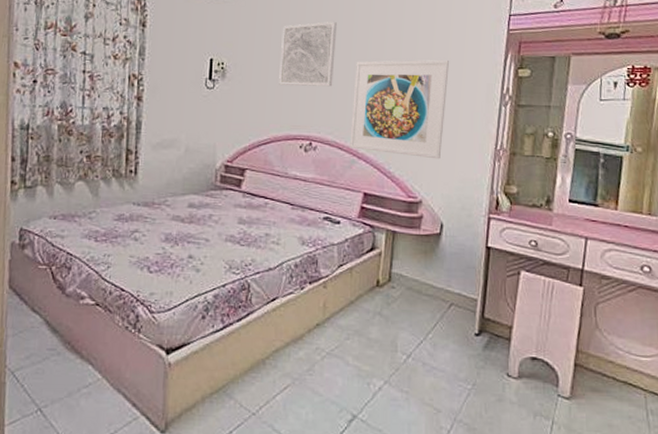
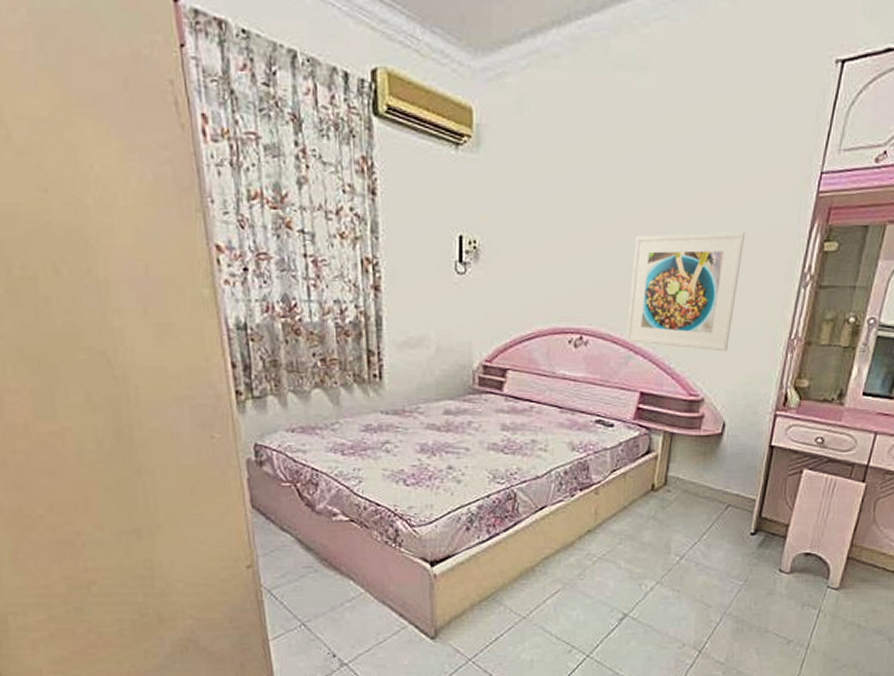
wall art: present [279,21,337,87] -> none [543,183,613,268]

